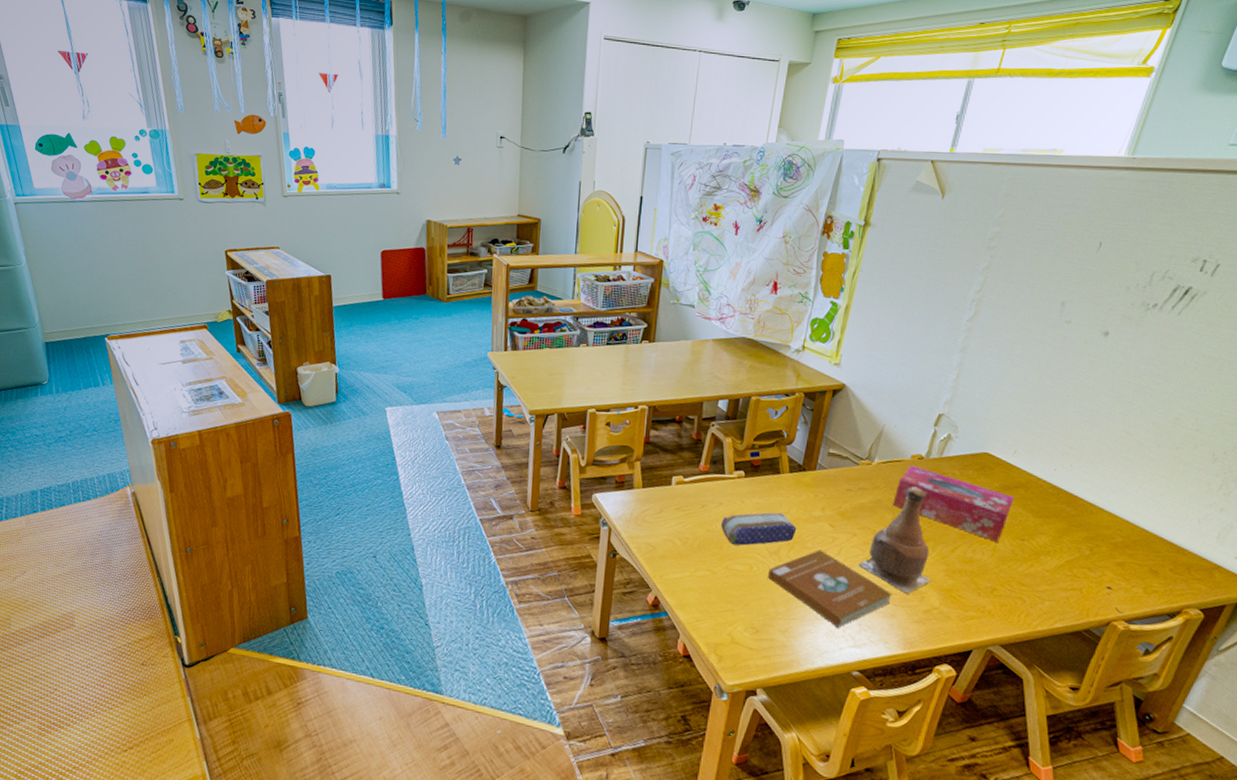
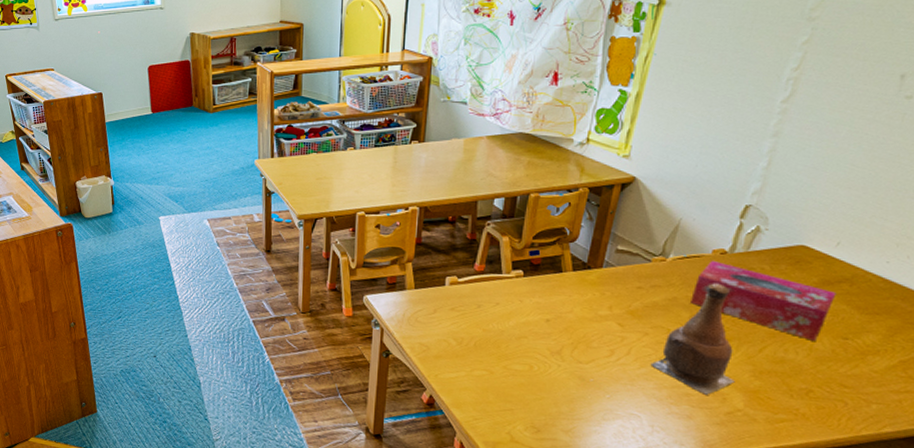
pencil case: present [721,512,797,546] -> none [499,311,581,346]
book: present [768,550,892,628] -> none [550,349,689,429]

